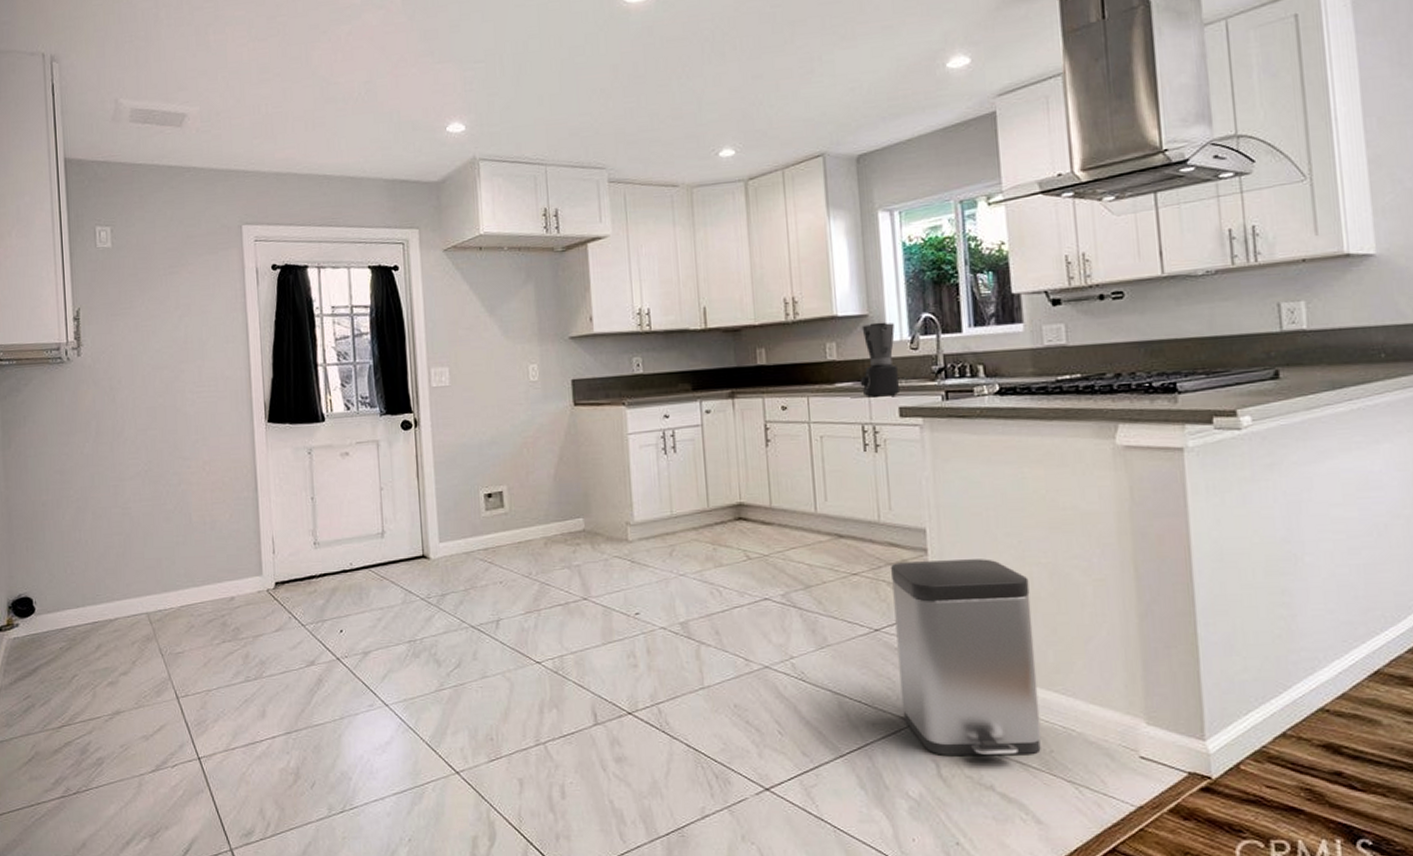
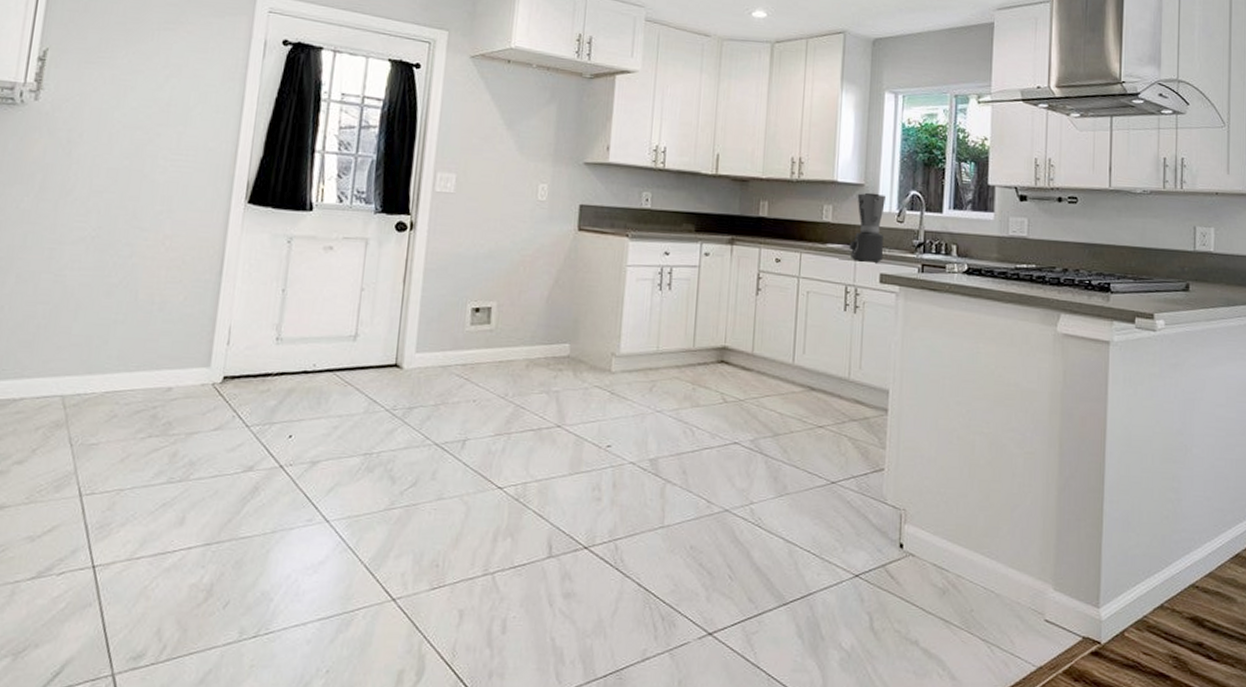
pedal bin: present [891,559,1042,757] -> none [846,419,971,612]

